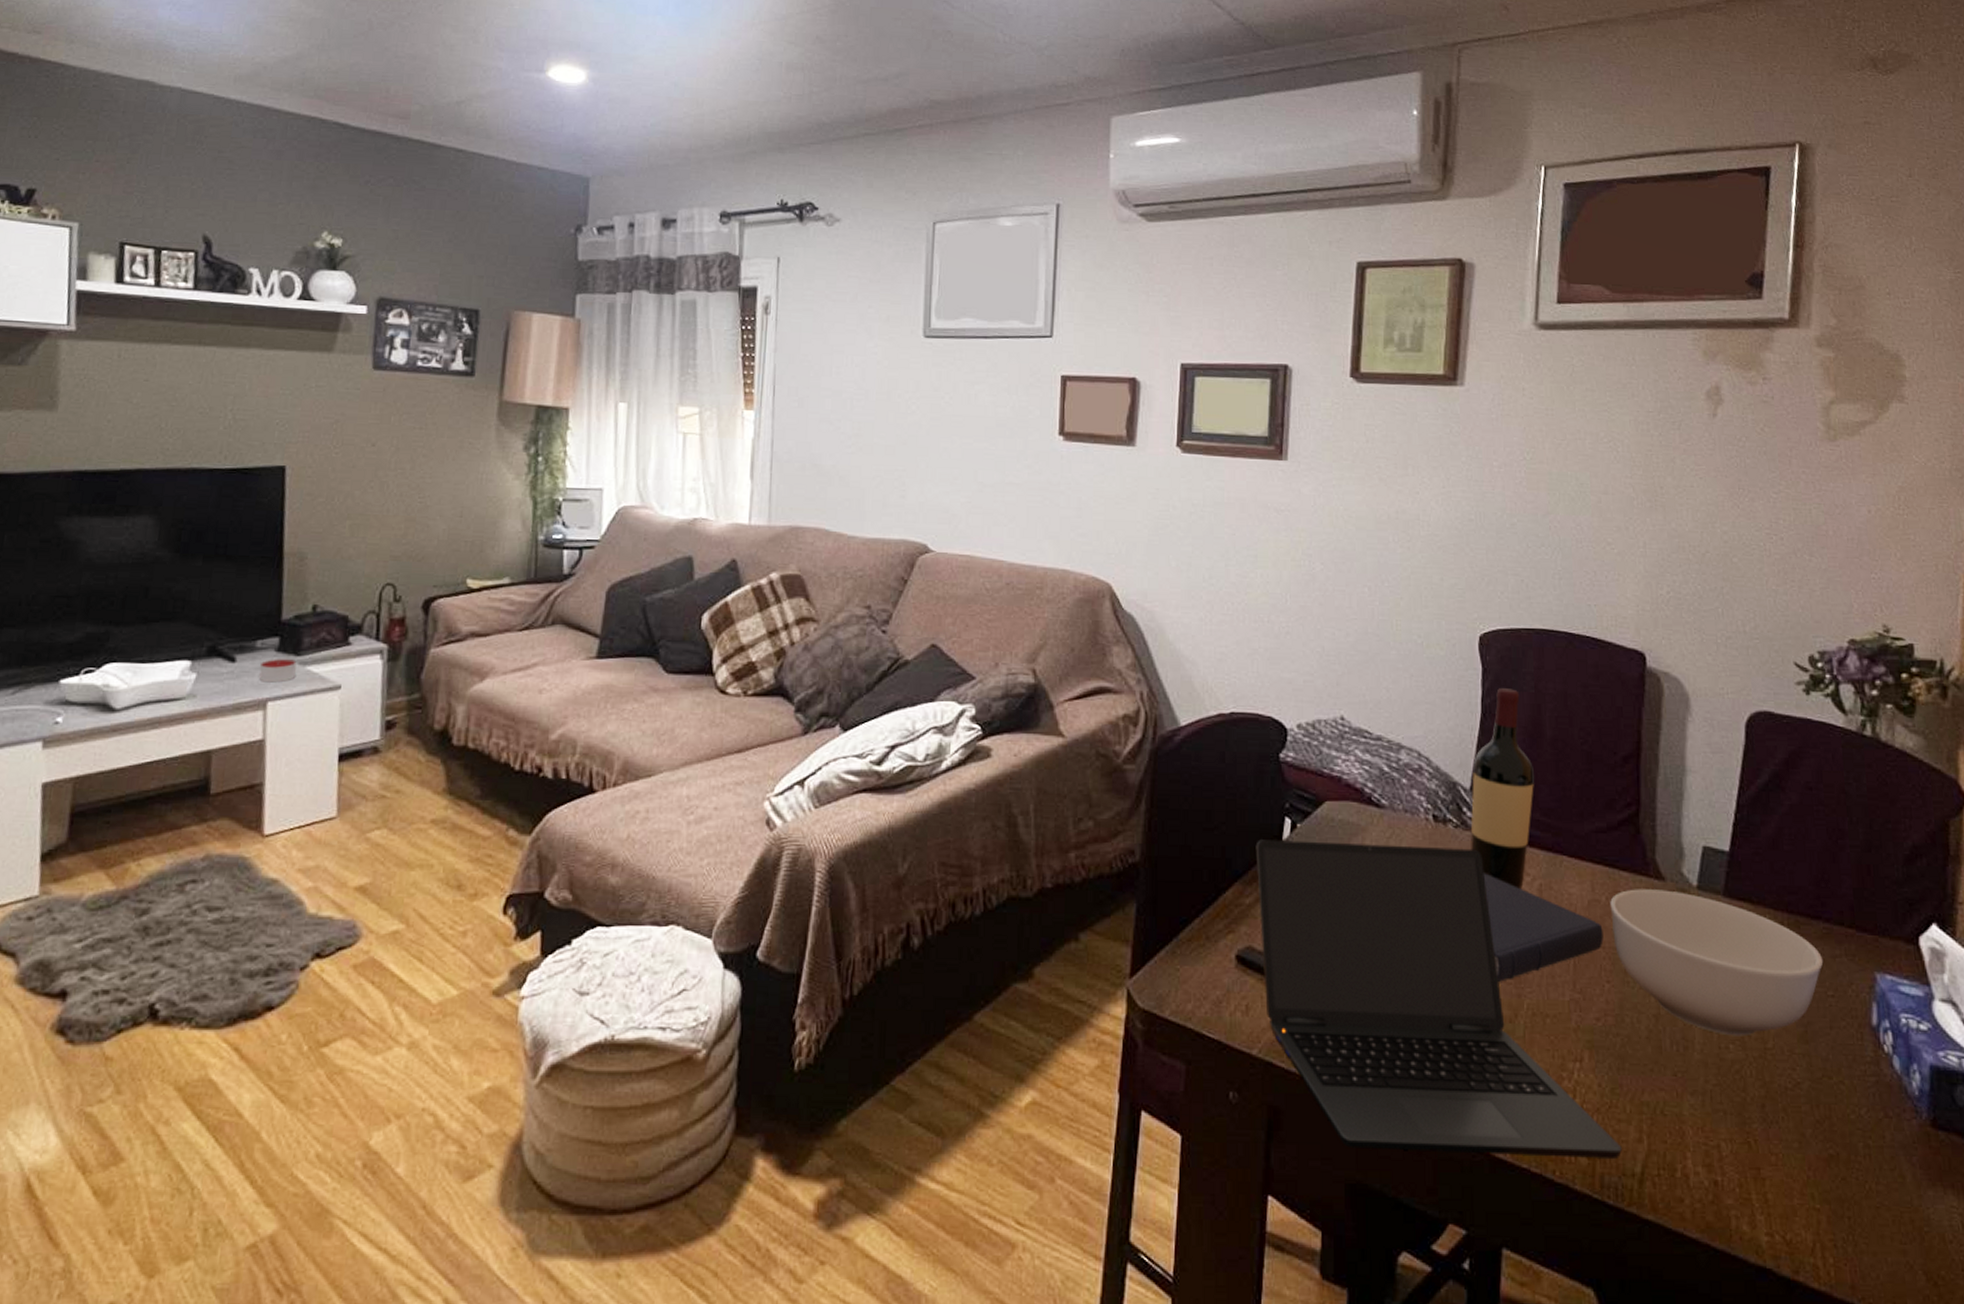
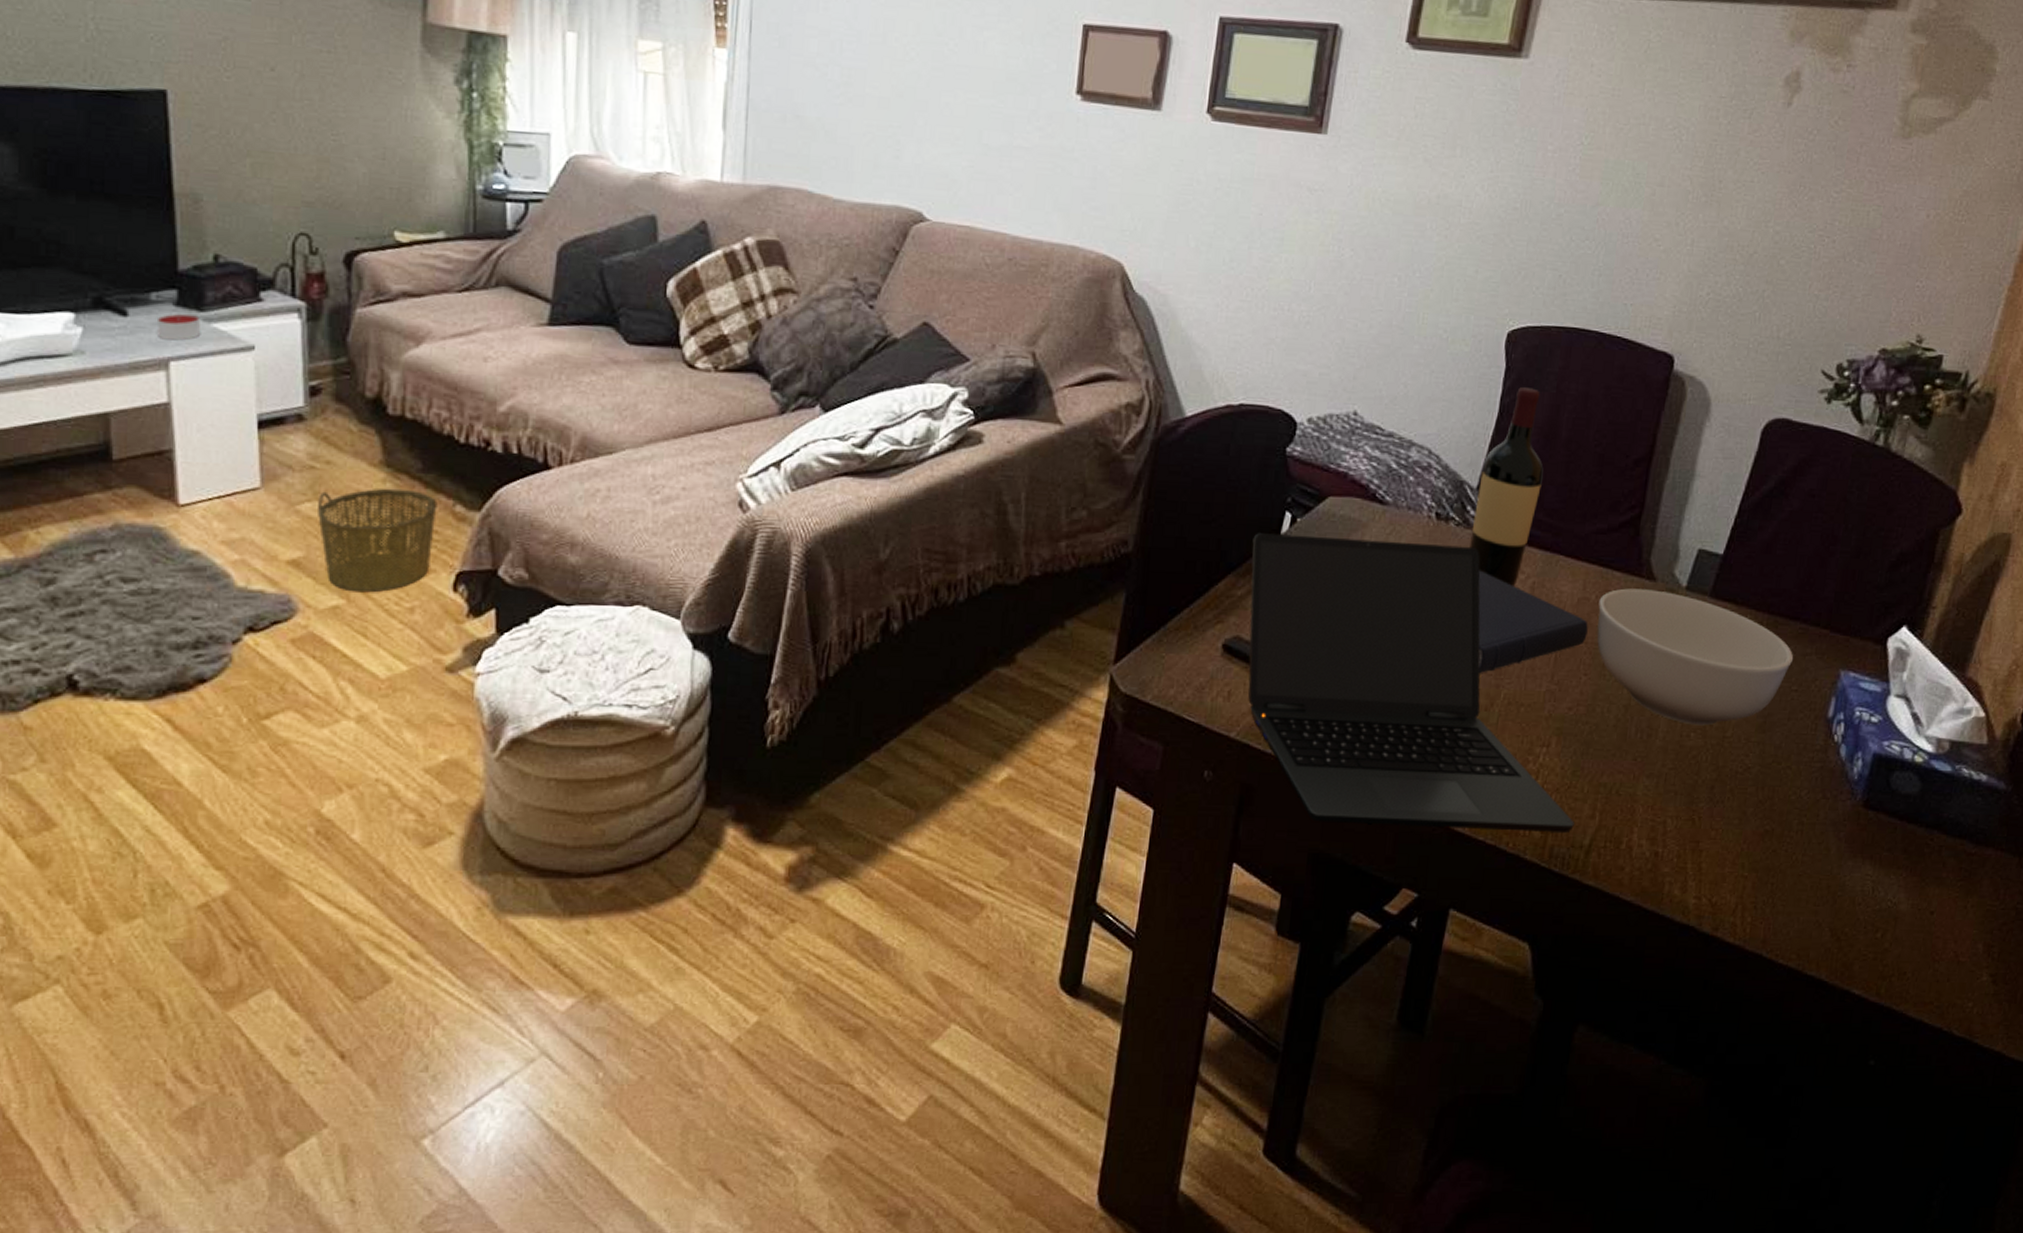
basket: none [384,814,493,917] -> present [316,488,438,593]

